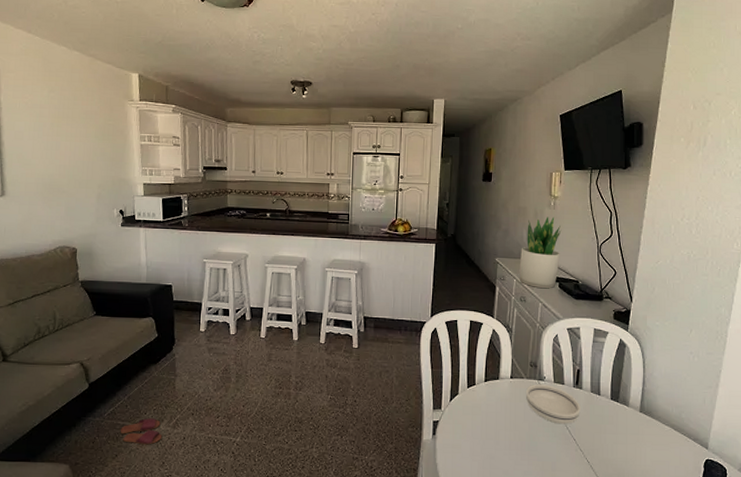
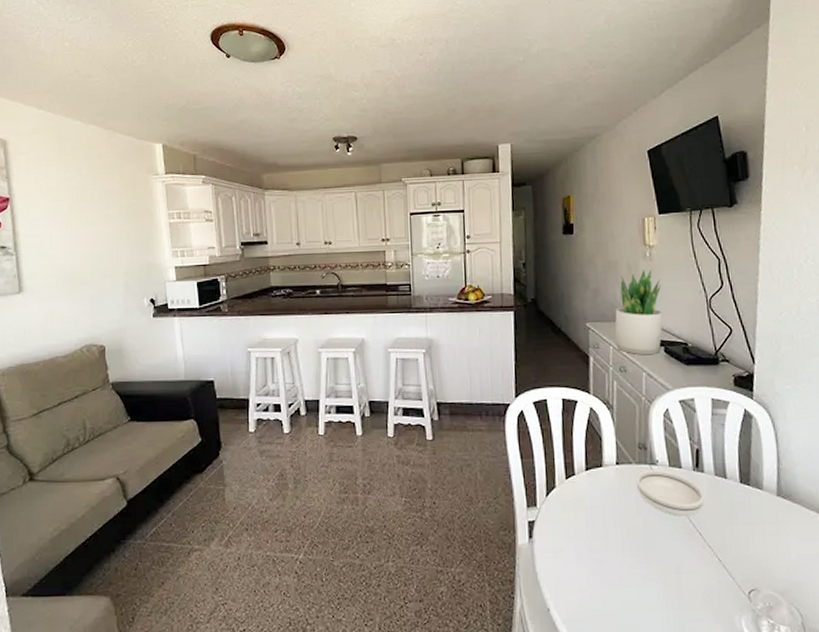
slippers: present [120,418,163,445] -> none [165,537,214,569]

